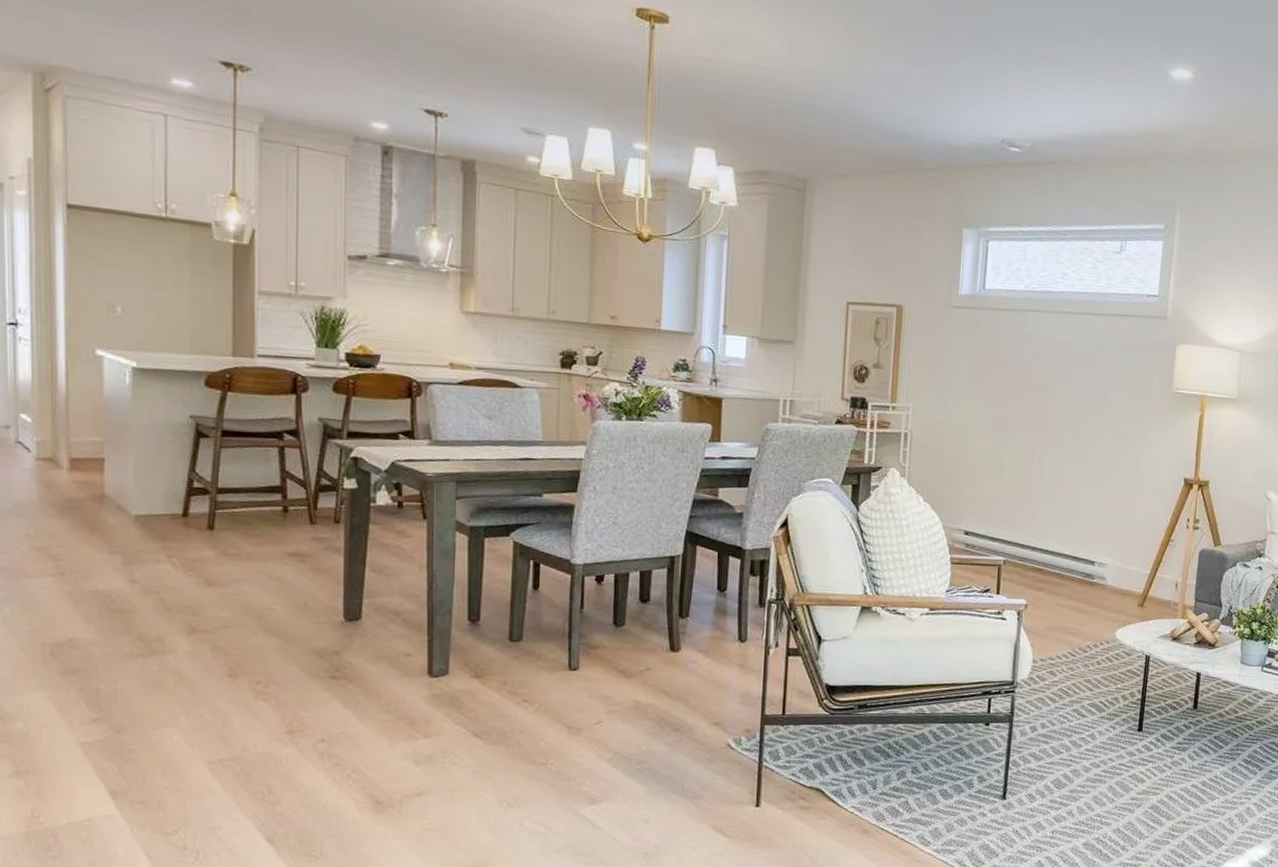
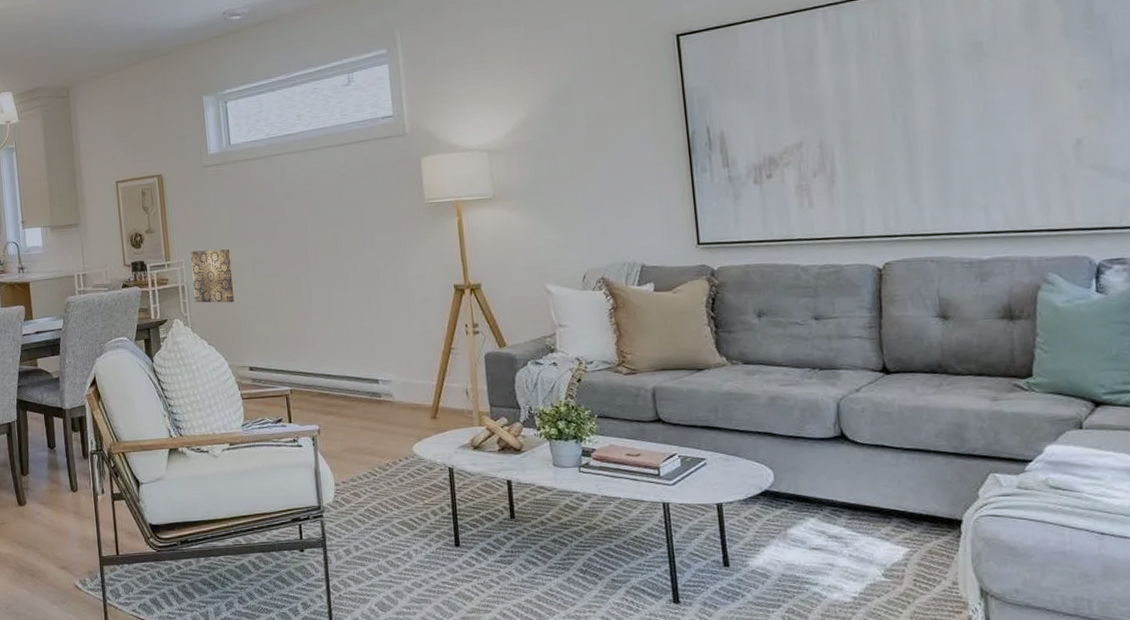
wall art: none [917,397,965,460] -> present [190,249,235,303]

